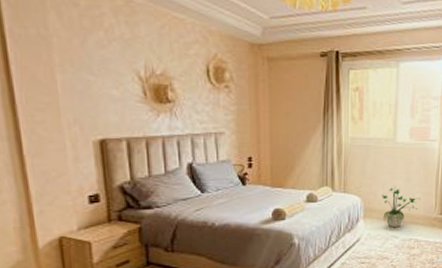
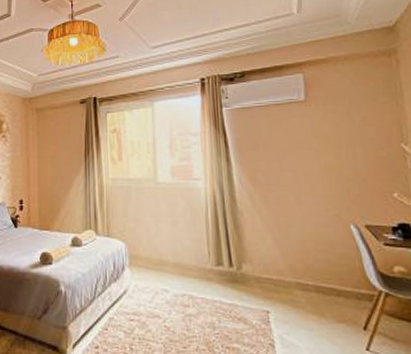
potted plant: present [381,186,420,228] -> none [146,230,190,280]

